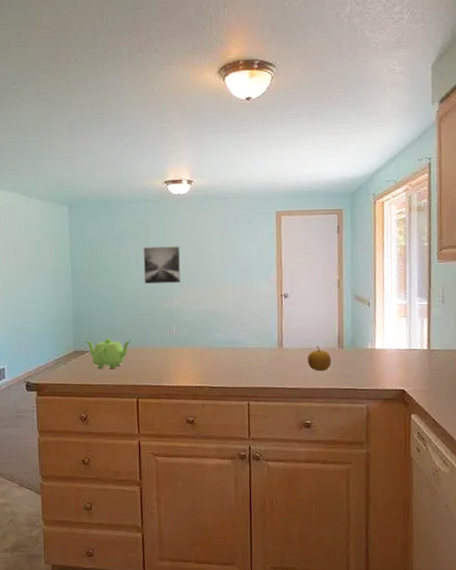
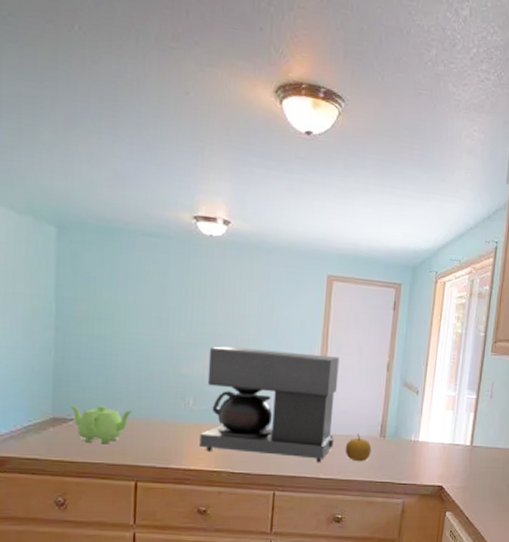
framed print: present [143,246,181,284] -> none [156,295,207,346]
coffee maker: none [184,280,296,375] -> present [199,346,340,463]

